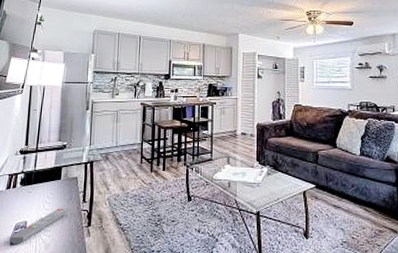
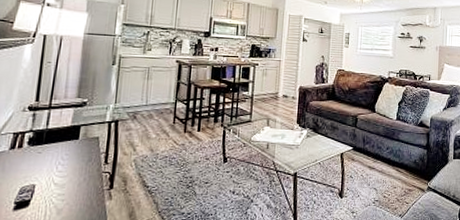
remote control: present [9,208,70,244] -> none [12,170,88,210]

